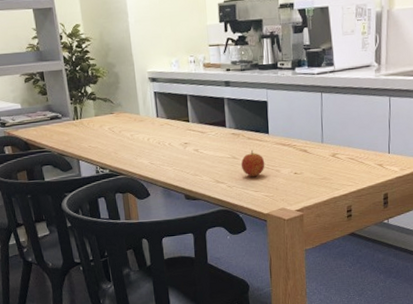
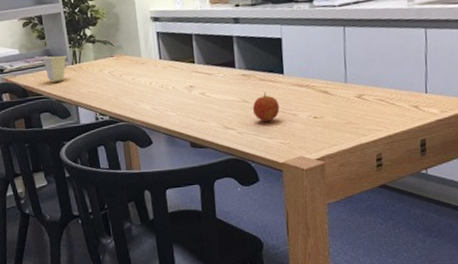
cup: none [44,111,70,137] -> present [42,55,69,83]

